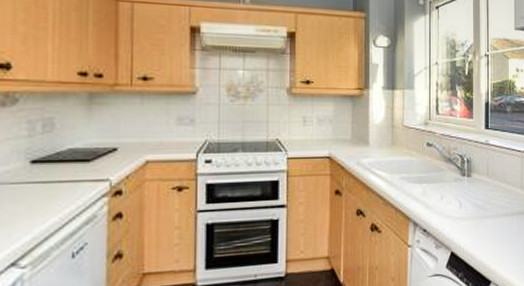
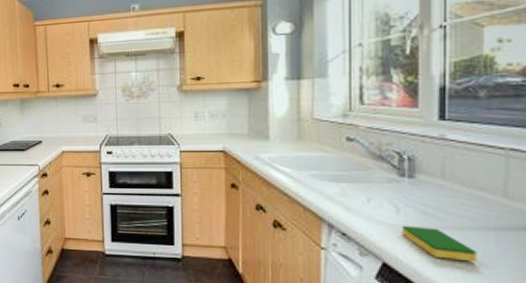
dish sponge: none [463,217,507,243] -> present [402,225,477,262]

